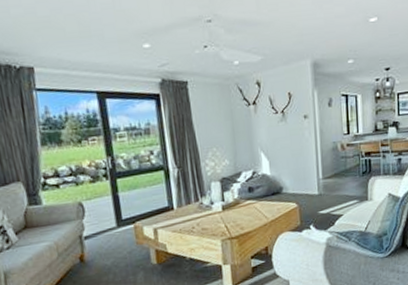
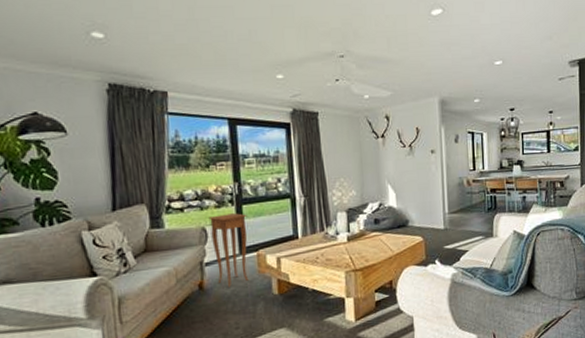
side table: none [84,187,128,259] -> present [208,213,249,287]

